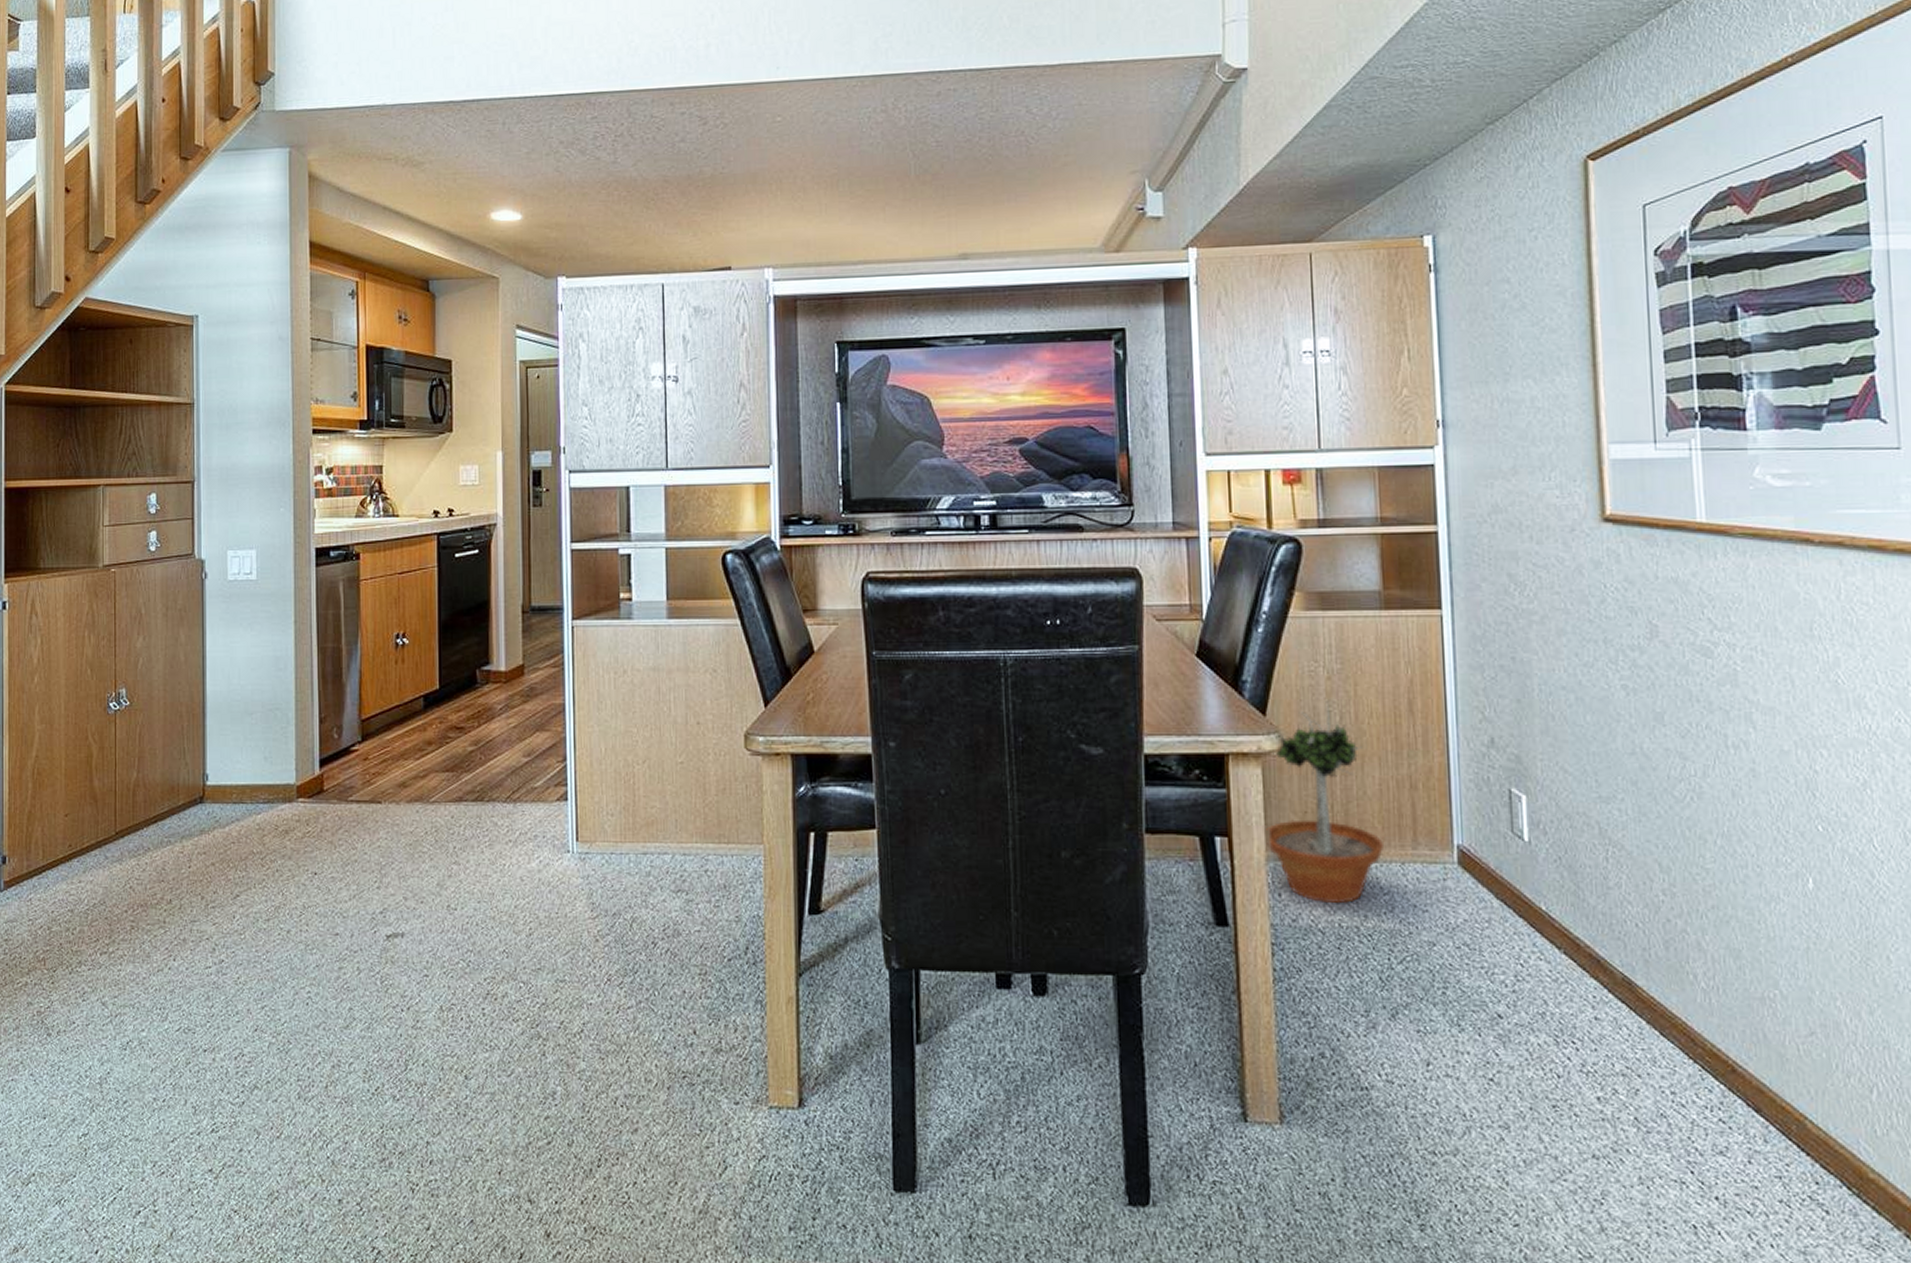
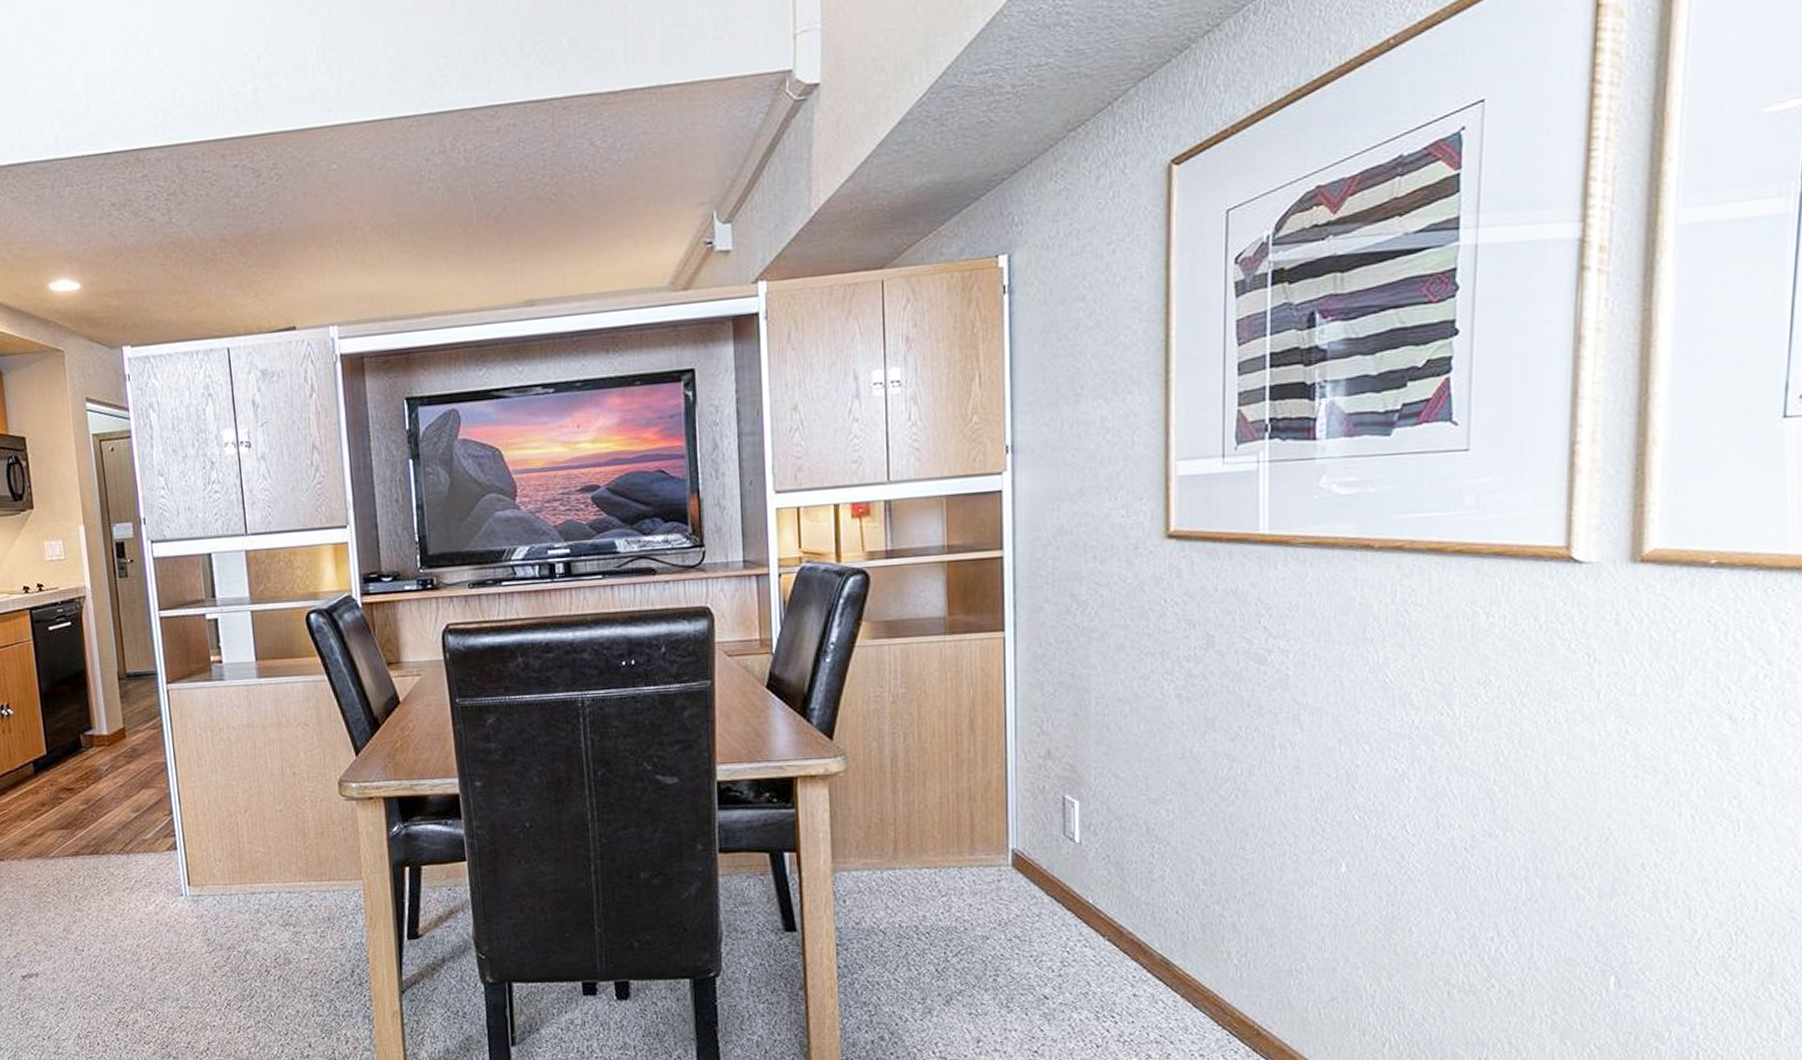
potted tree: present [1266,702,1383,903] -> none [832,725,942,906]

